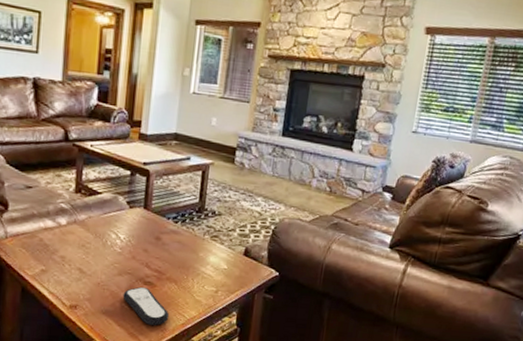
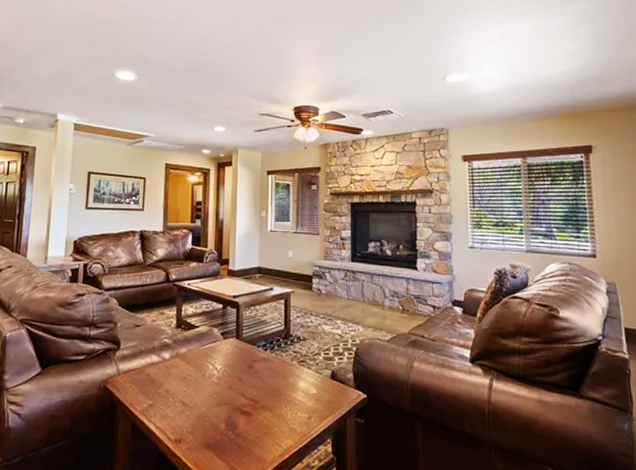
remote control: present [122,286,170,326] -> none [222,416,267,458]

